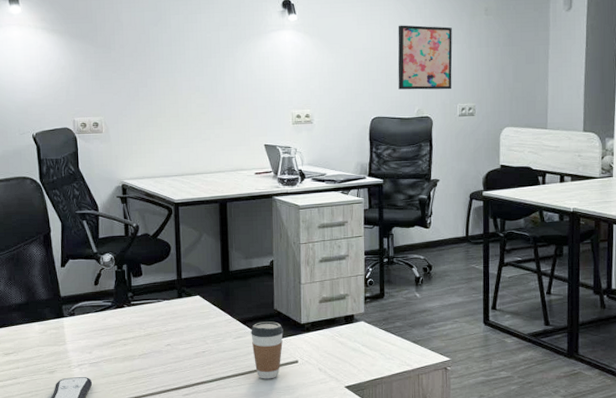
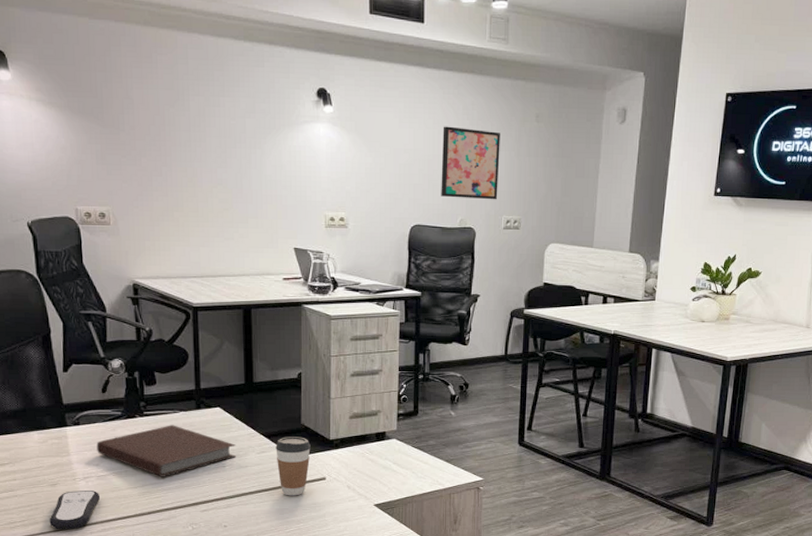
notebook: none [89,313,214,363] -> present [96,425,236,477]

